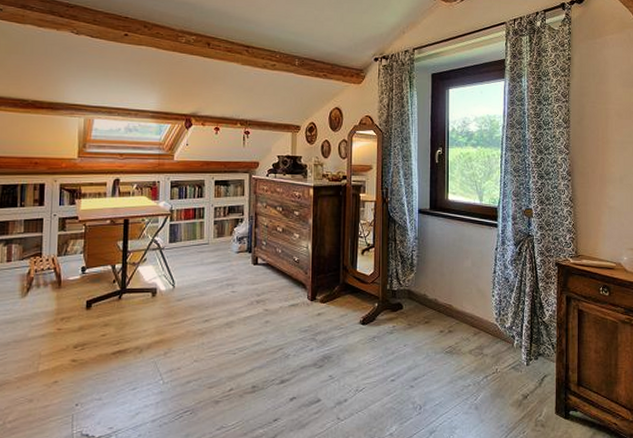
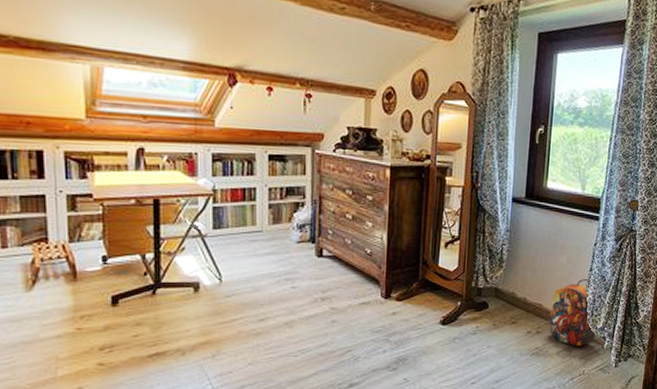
backpack: none [459,281,505,344] -> present [549,279,595,346]

